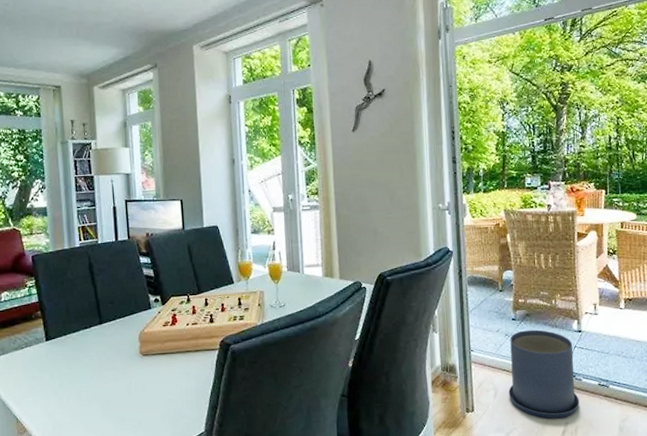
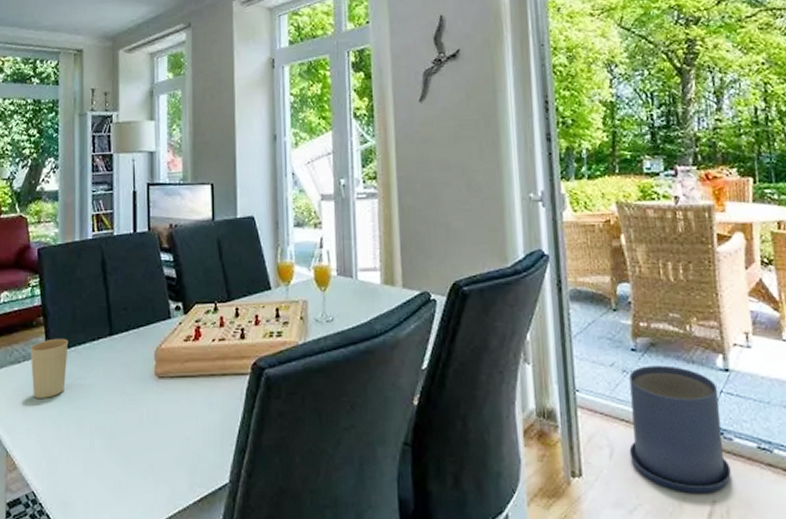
cup: none [31,328,65,376] -> present [30,338,69,398]

